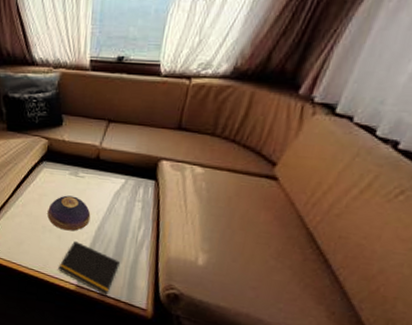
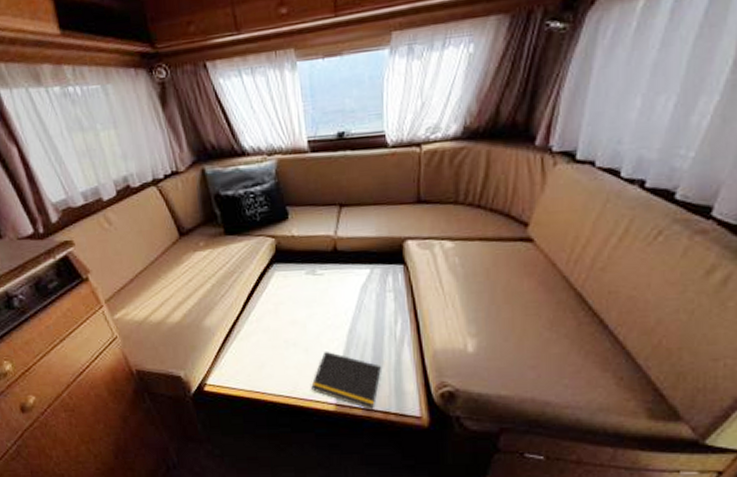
decorative bowl: present [47,195,91,231] -> none [287,298,339,341]

